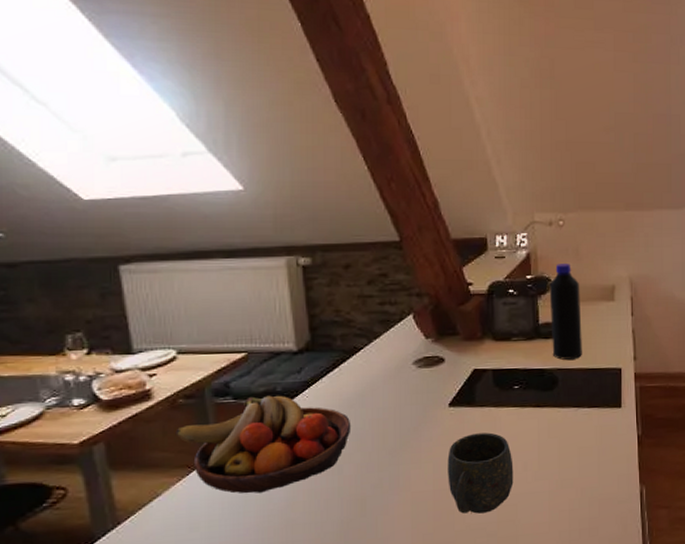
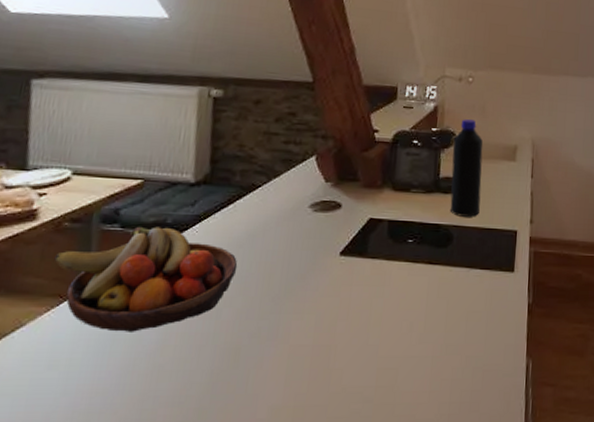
mug: present [447,432,514,514] -> none [329,286,399,375]

